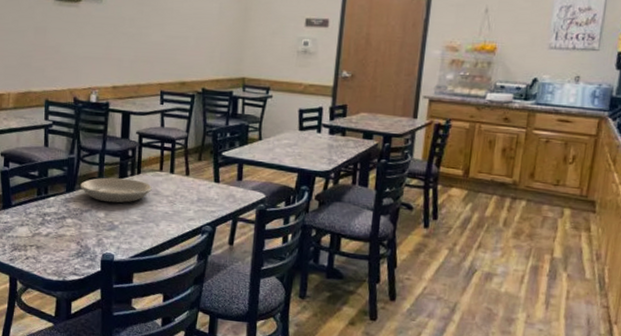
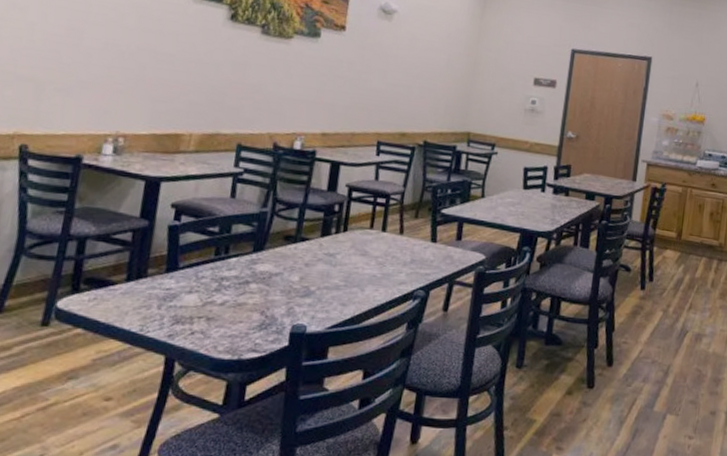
plate: present [80,177,152,203] -> none [272,235,359,265]

